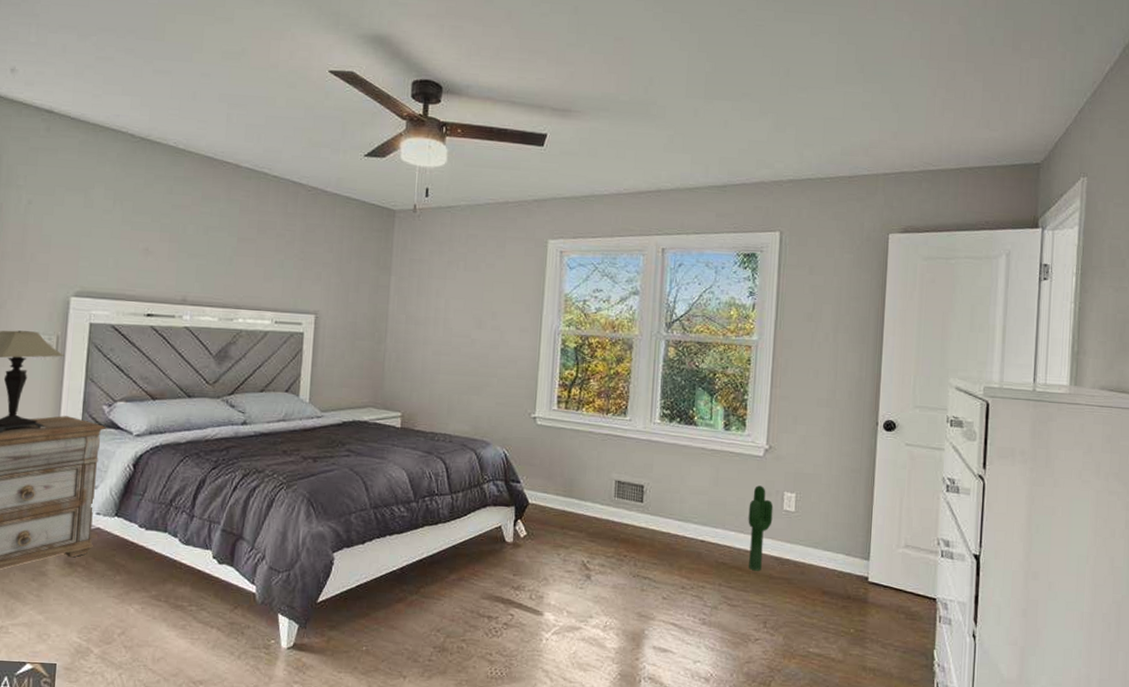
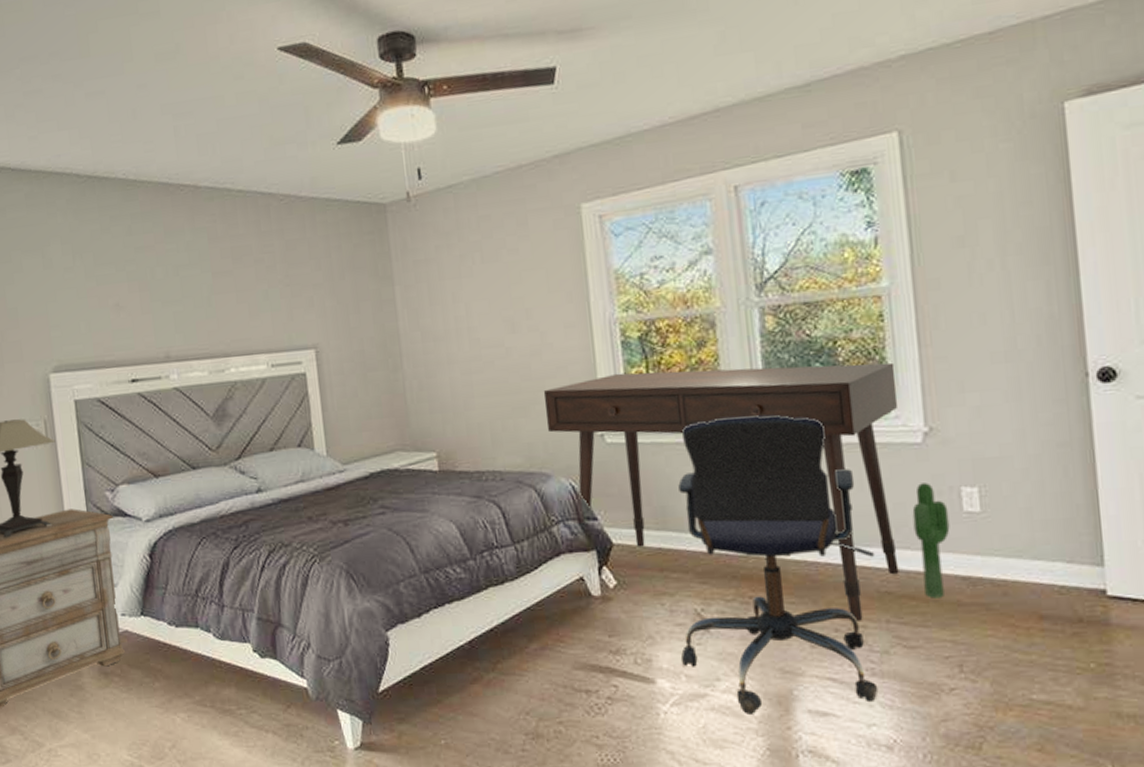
desk: none [494,372,753,582] -> present [543,362,899,621]
office chair: none [565,417,719,646] -> present [678,414,879,714]

